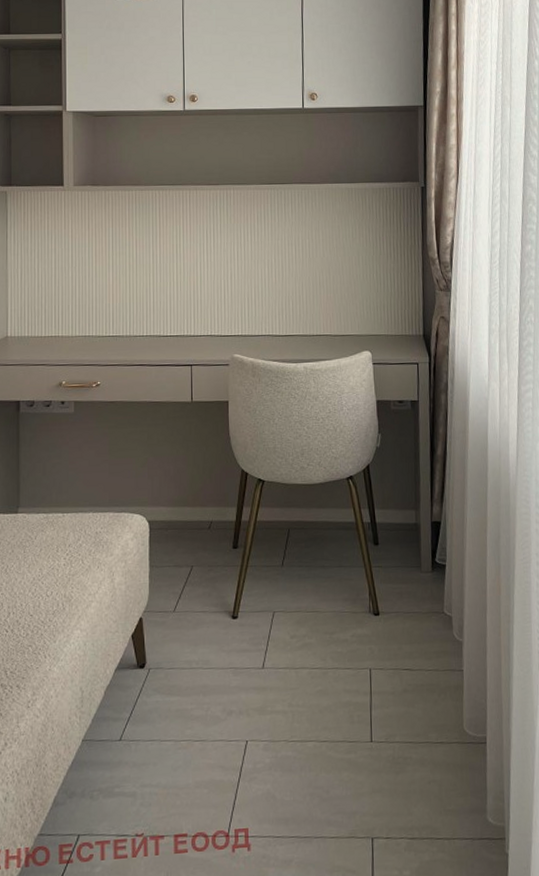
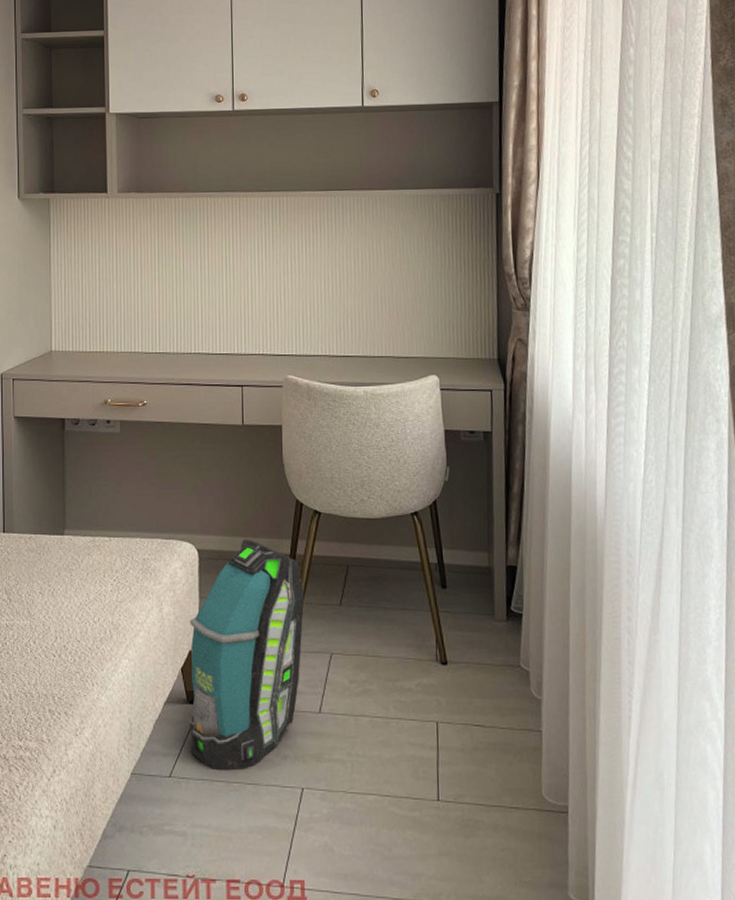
backpack: none [140,508,249,731] -> present [190,539,305,771]

